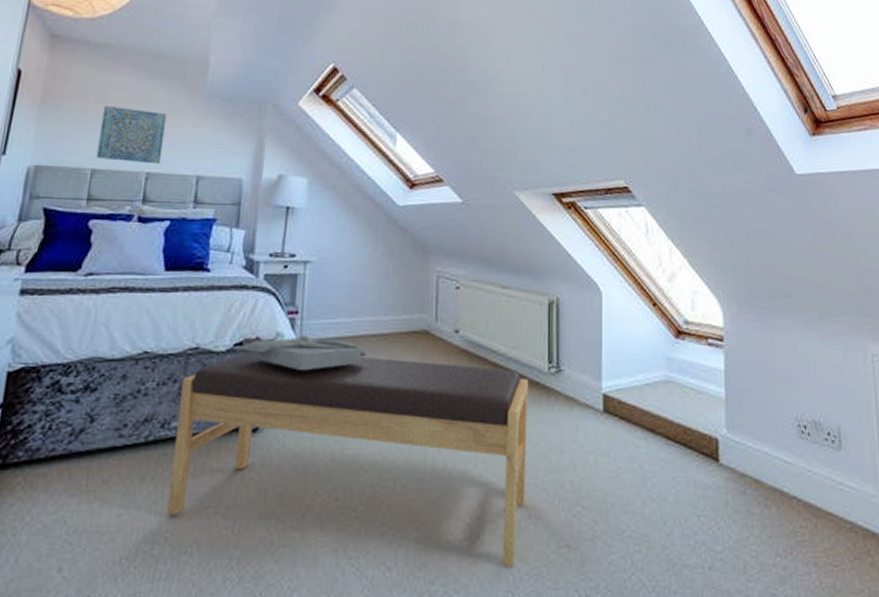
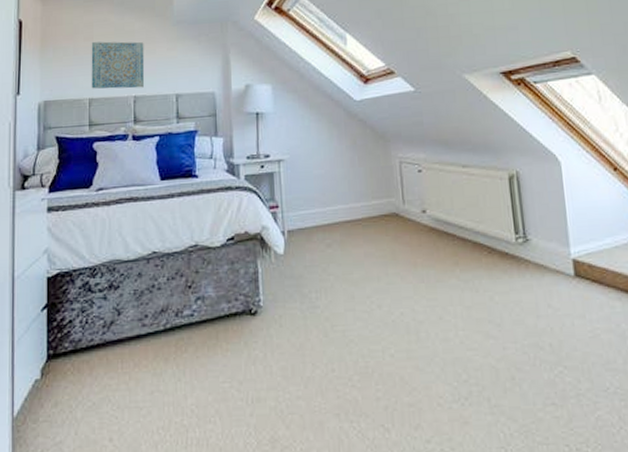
bench: present [166,352,529,567] -> none [188,241,508,425]
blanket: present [236,335,369,370] -> none [229,226,346,258]

